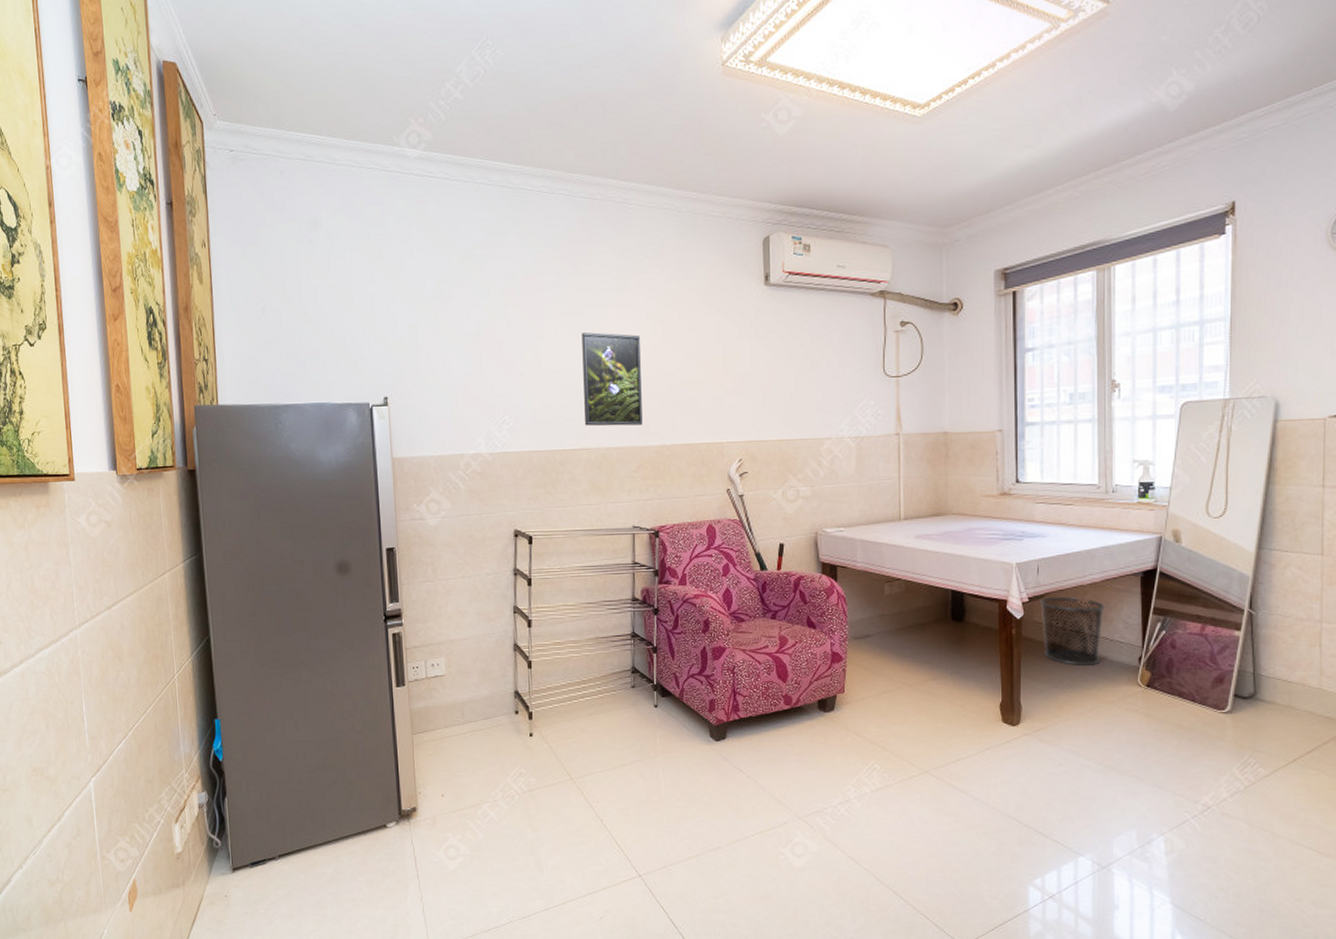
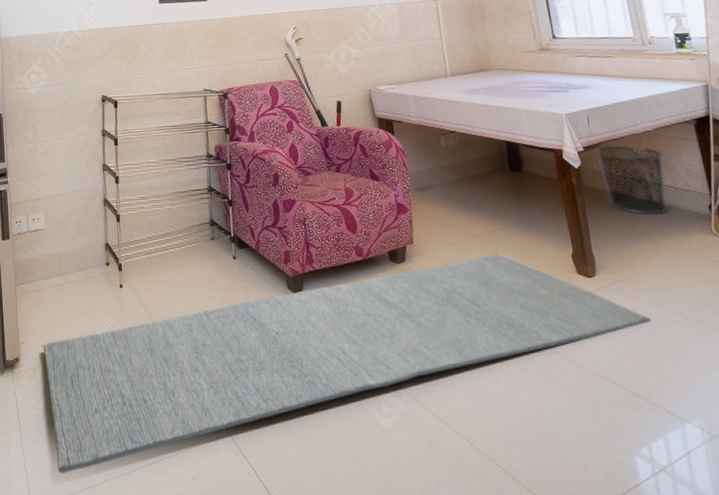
rug: none [443,703,1065,918] -> present [42,254,651,474]

